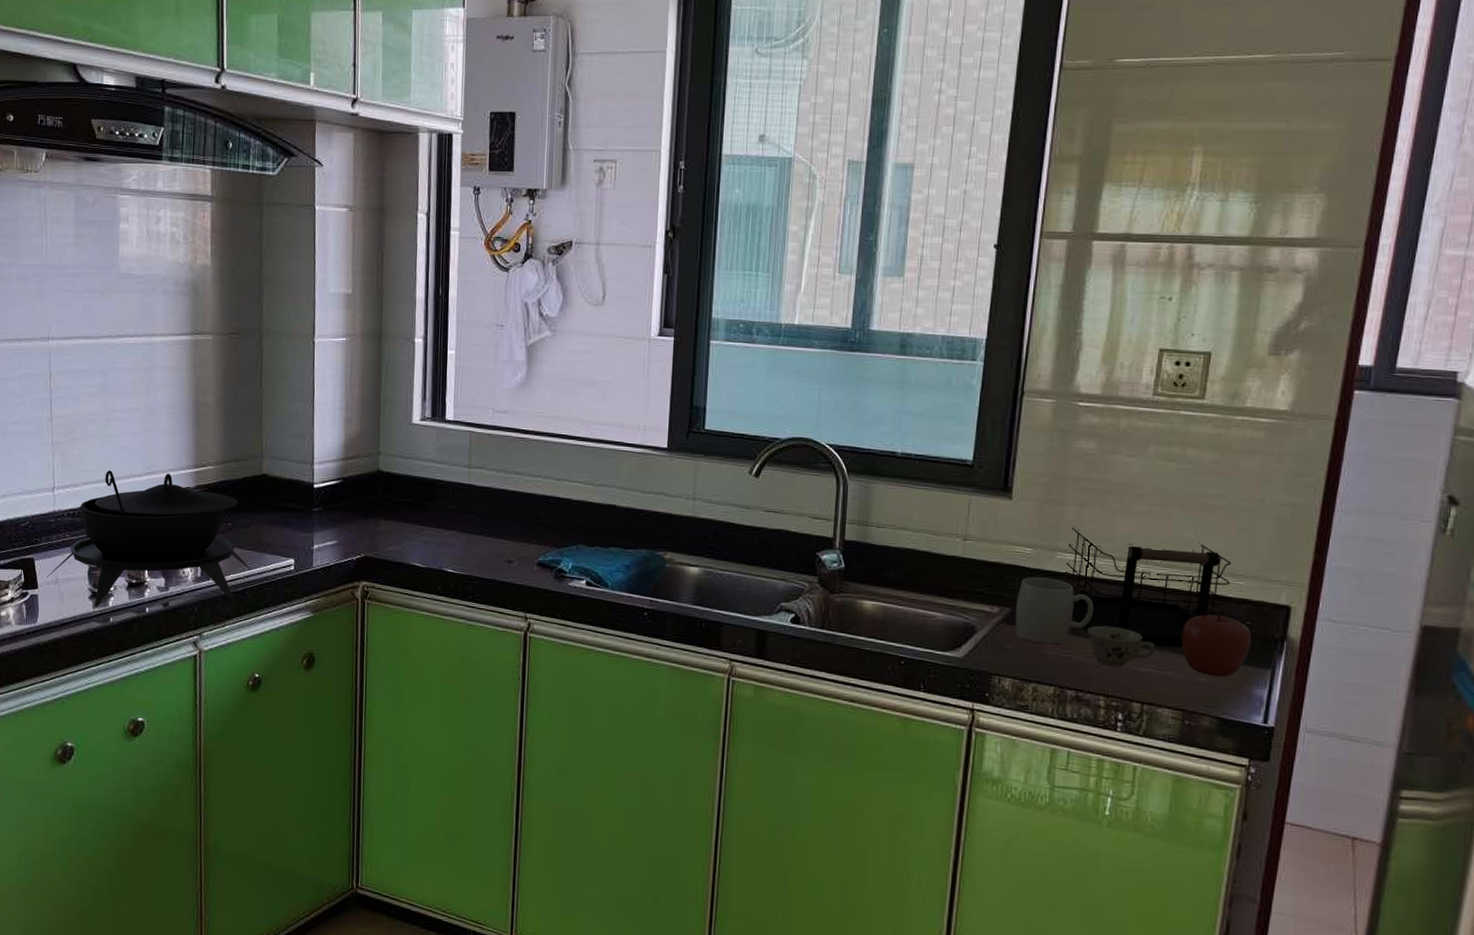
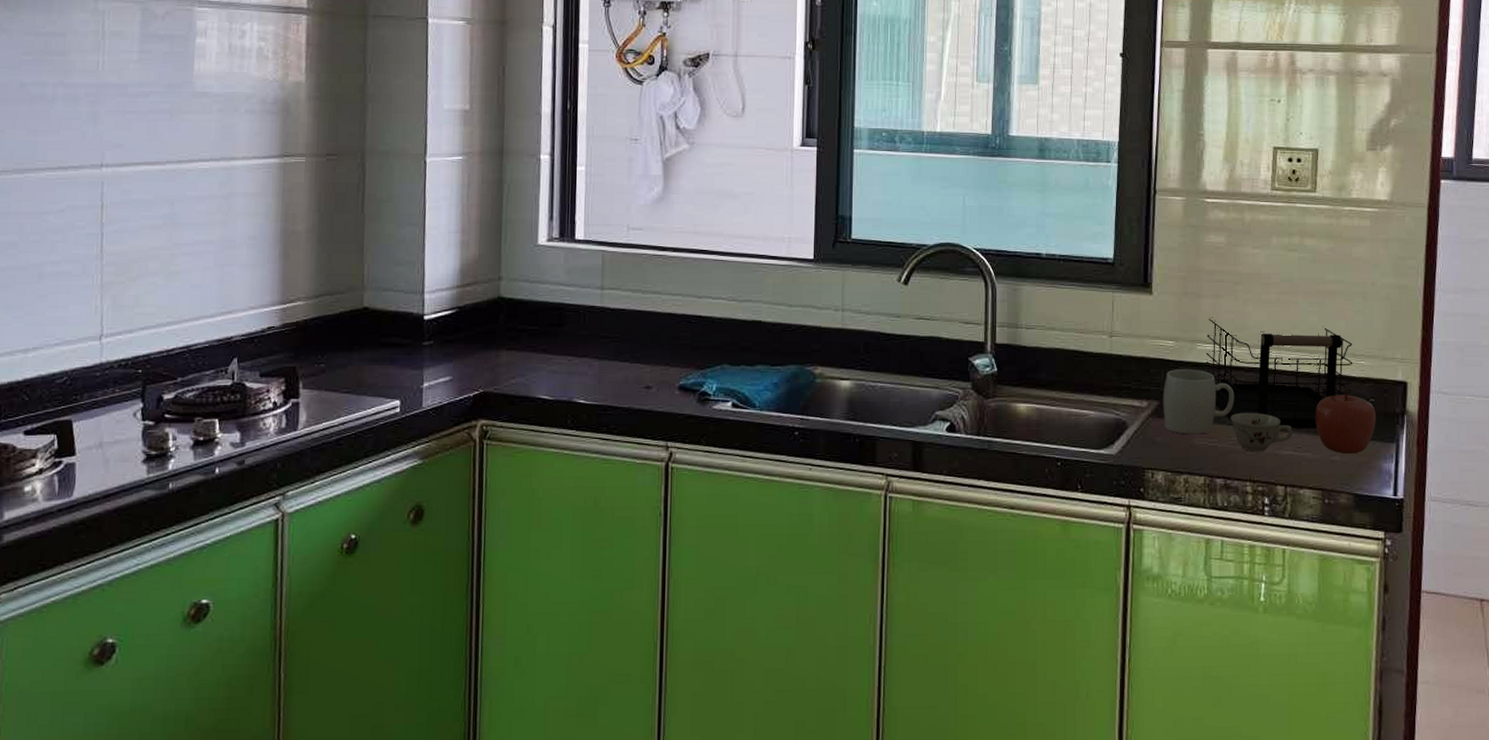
wok: present [47,470,252,608] -> none [88,311,349,473]

